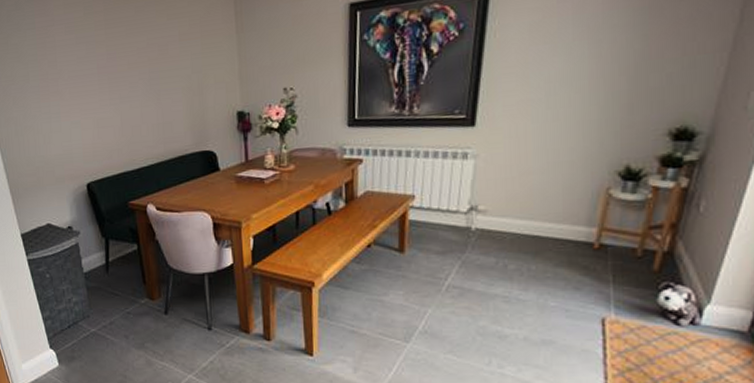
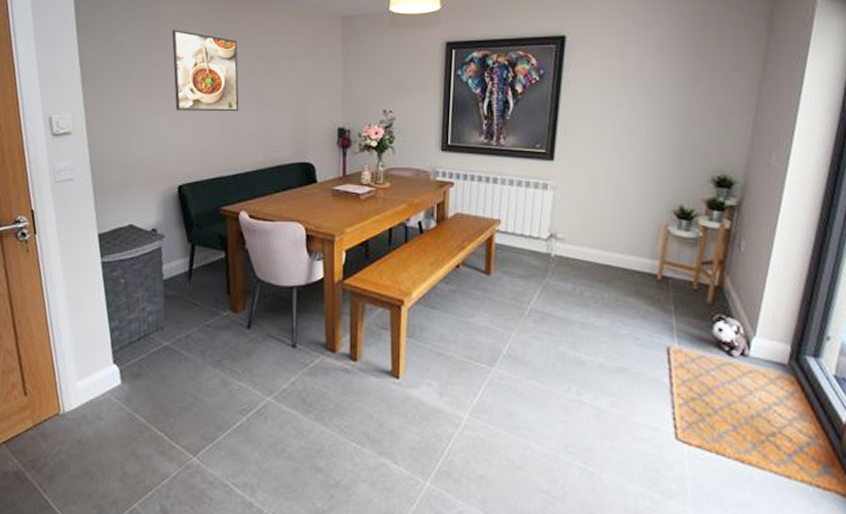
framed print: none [62,24,136,110] -> present [172,30,239,112]

